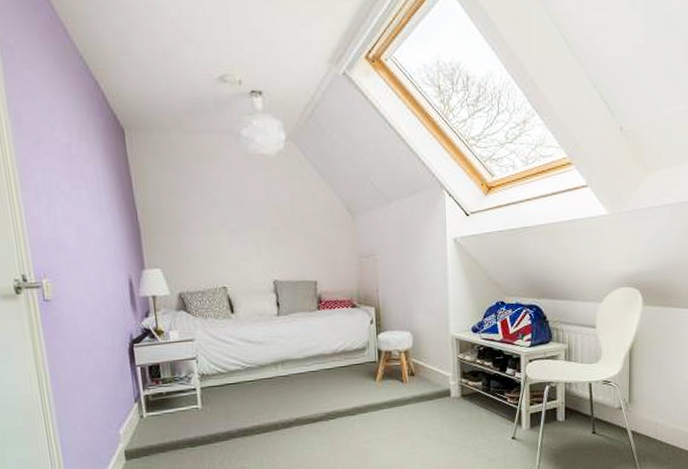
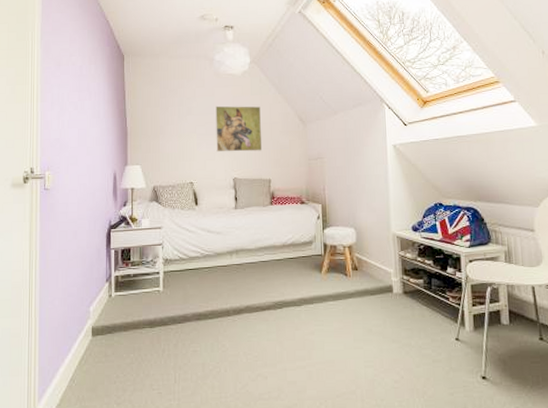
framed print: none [246,194,306,251] -> present [215,105,263,152]

